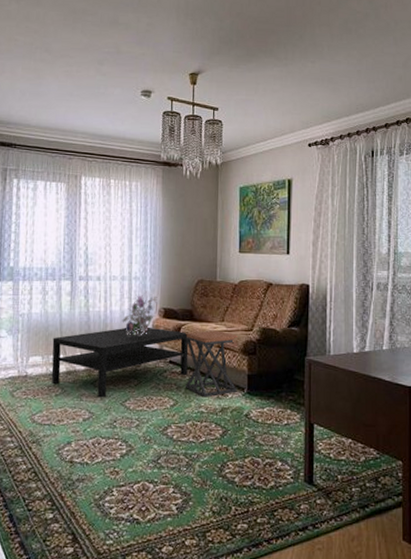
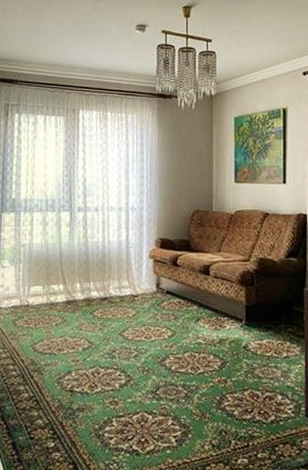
coffee table: present [51,326,189,398] -> none [51,257,186,328]
bouquet: present [122,290,164,336] -> none [119,221,161,267]
stool: present [185,330,238,398] -> none [182,260,235,329]

